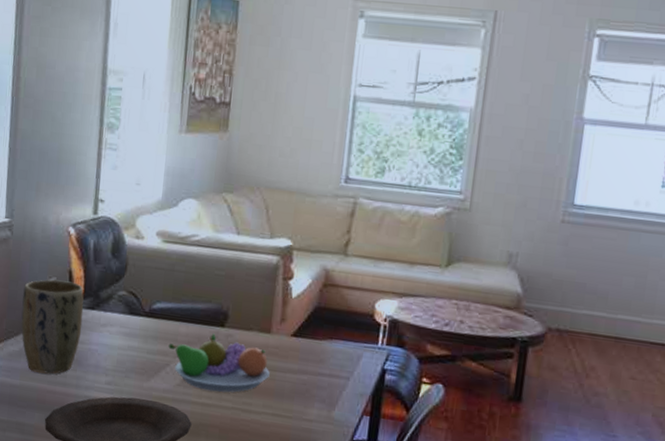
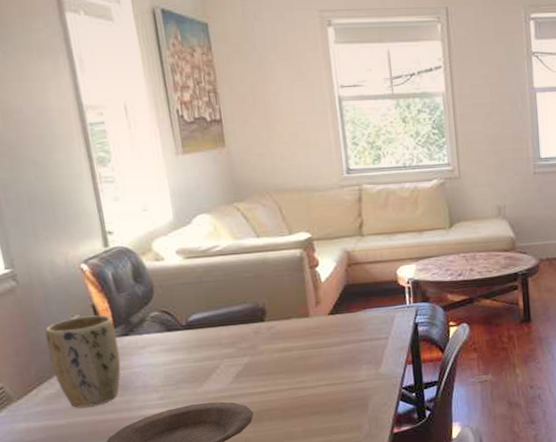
fruit bowl: present [168,333,270,393] -> none [213,329,317,381]

